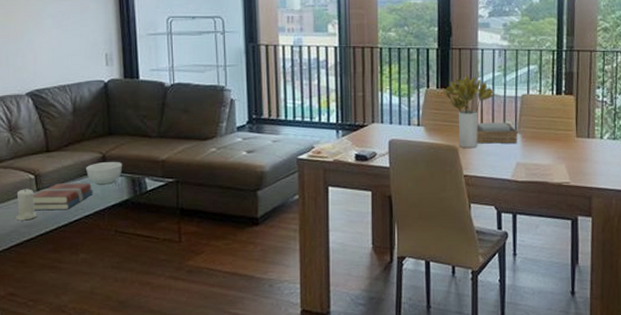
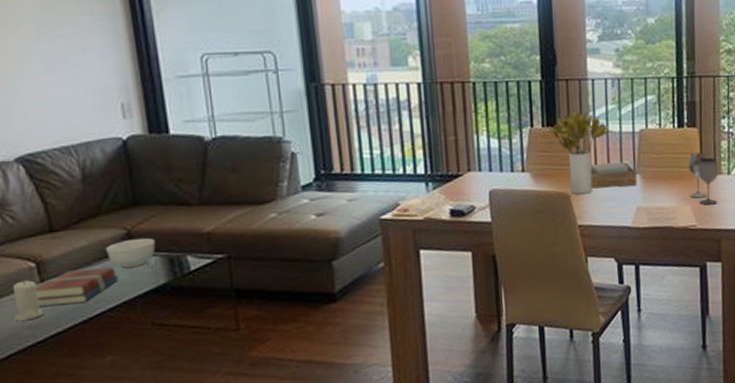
wineglass: none [564,118,592,165] -> present [688,152,719,205]

